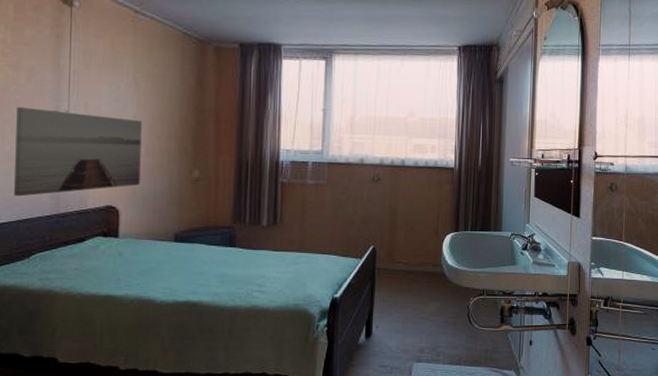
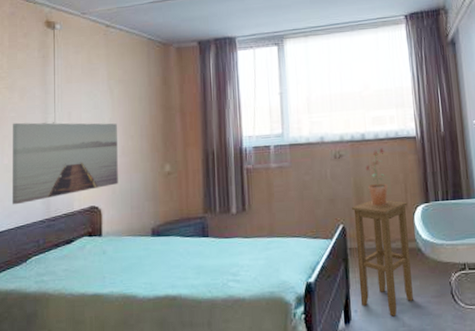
stool: none [382,224,438,333] -> present [351,200,413,317]
potted plant: none [402,175,422,230] -> present [366,147,389,206]

